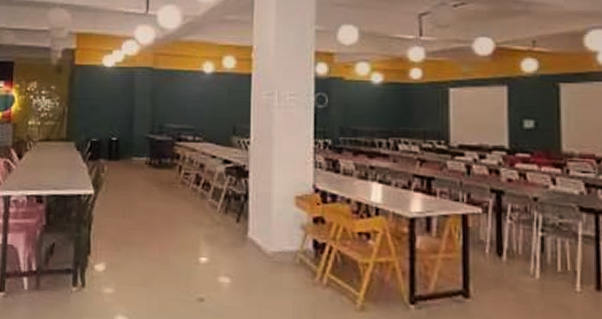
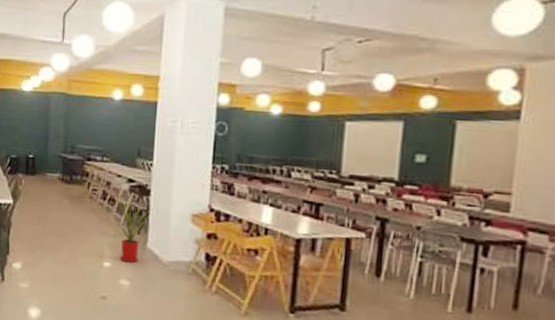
house plant: none [206,181,252,256] -> present [111,197,153,263]

